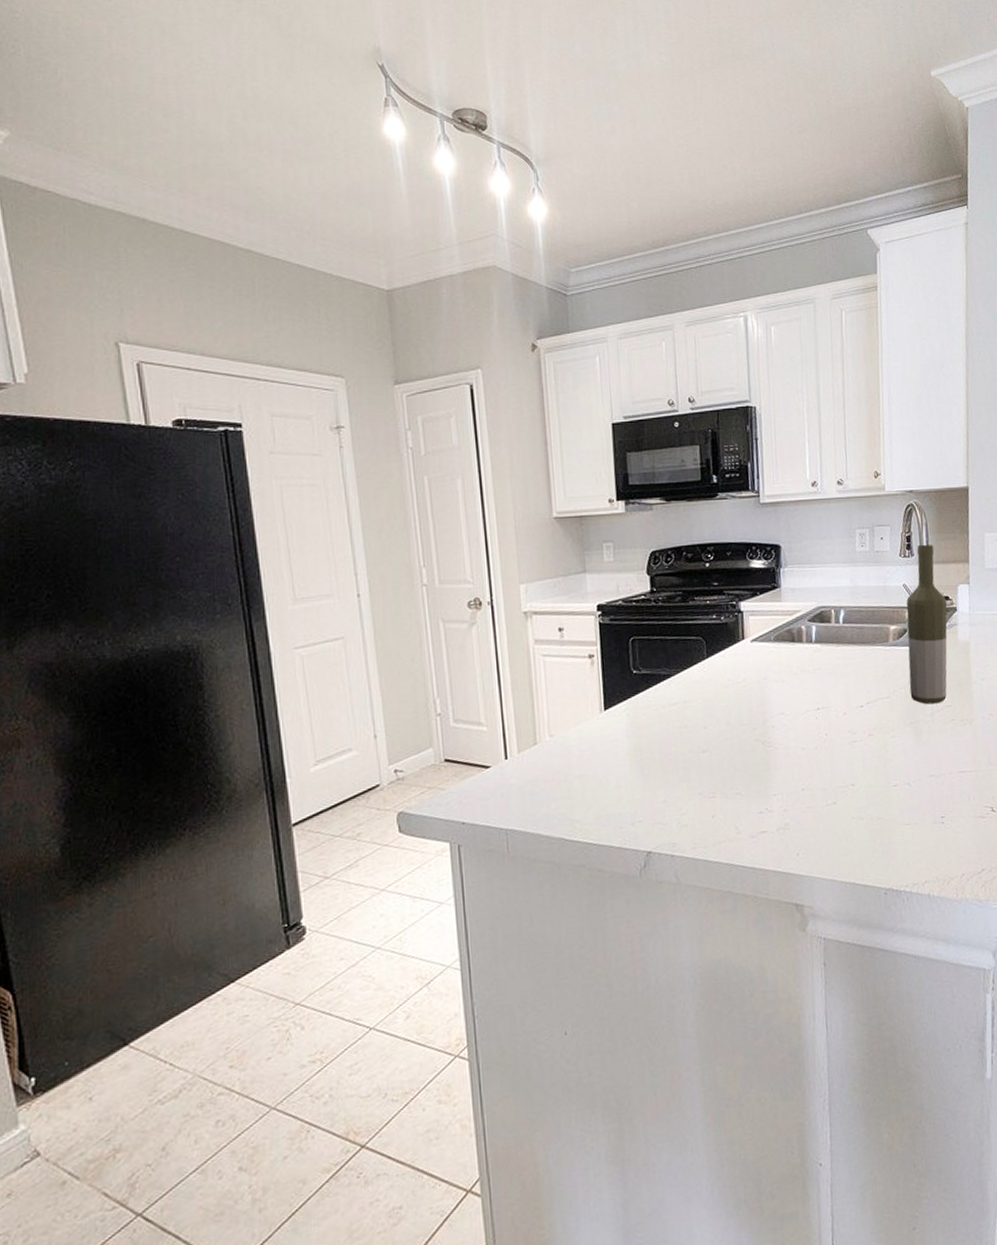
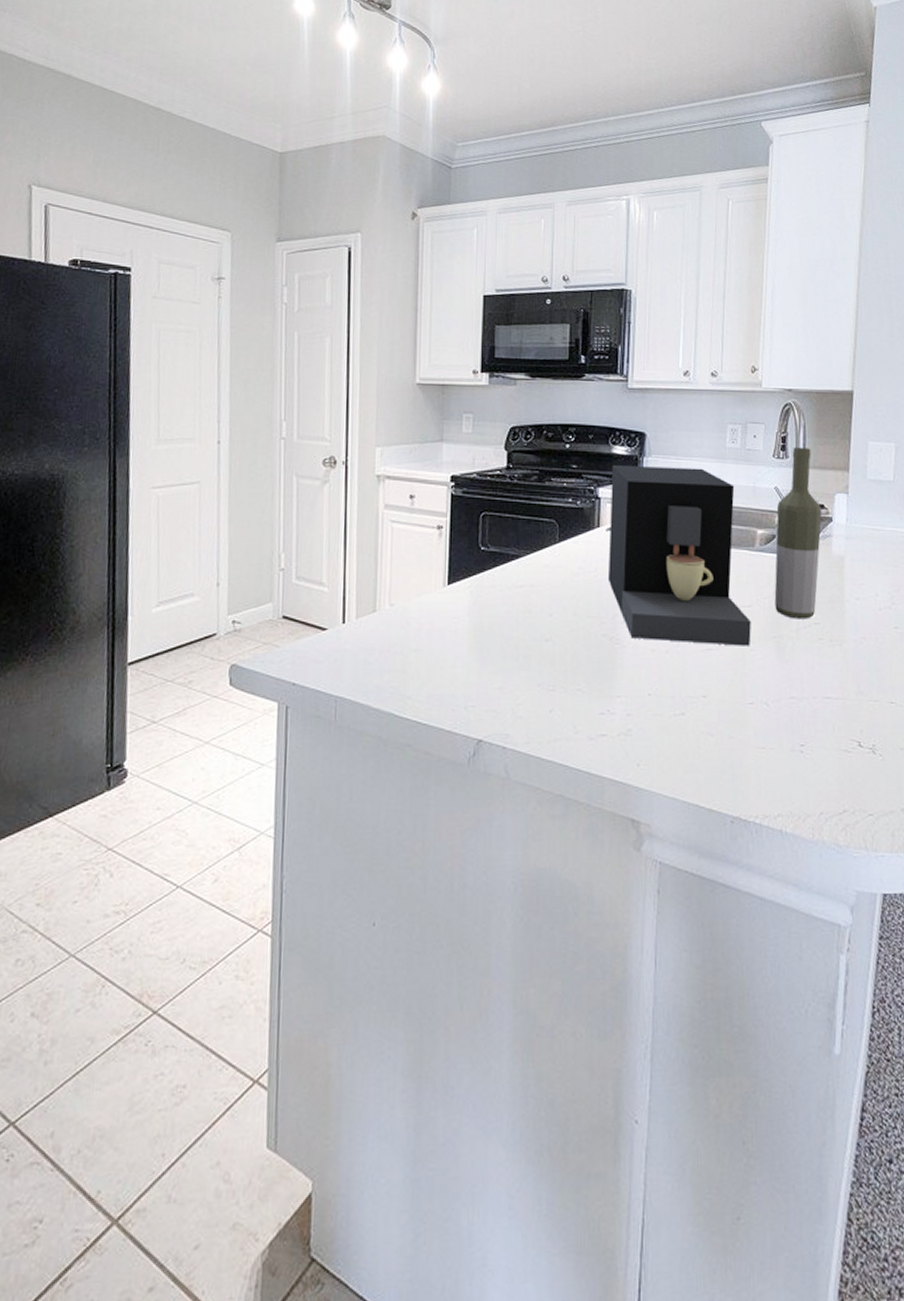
coffee maker: none [751,573,891,740] -> present [607,464,751,646]

